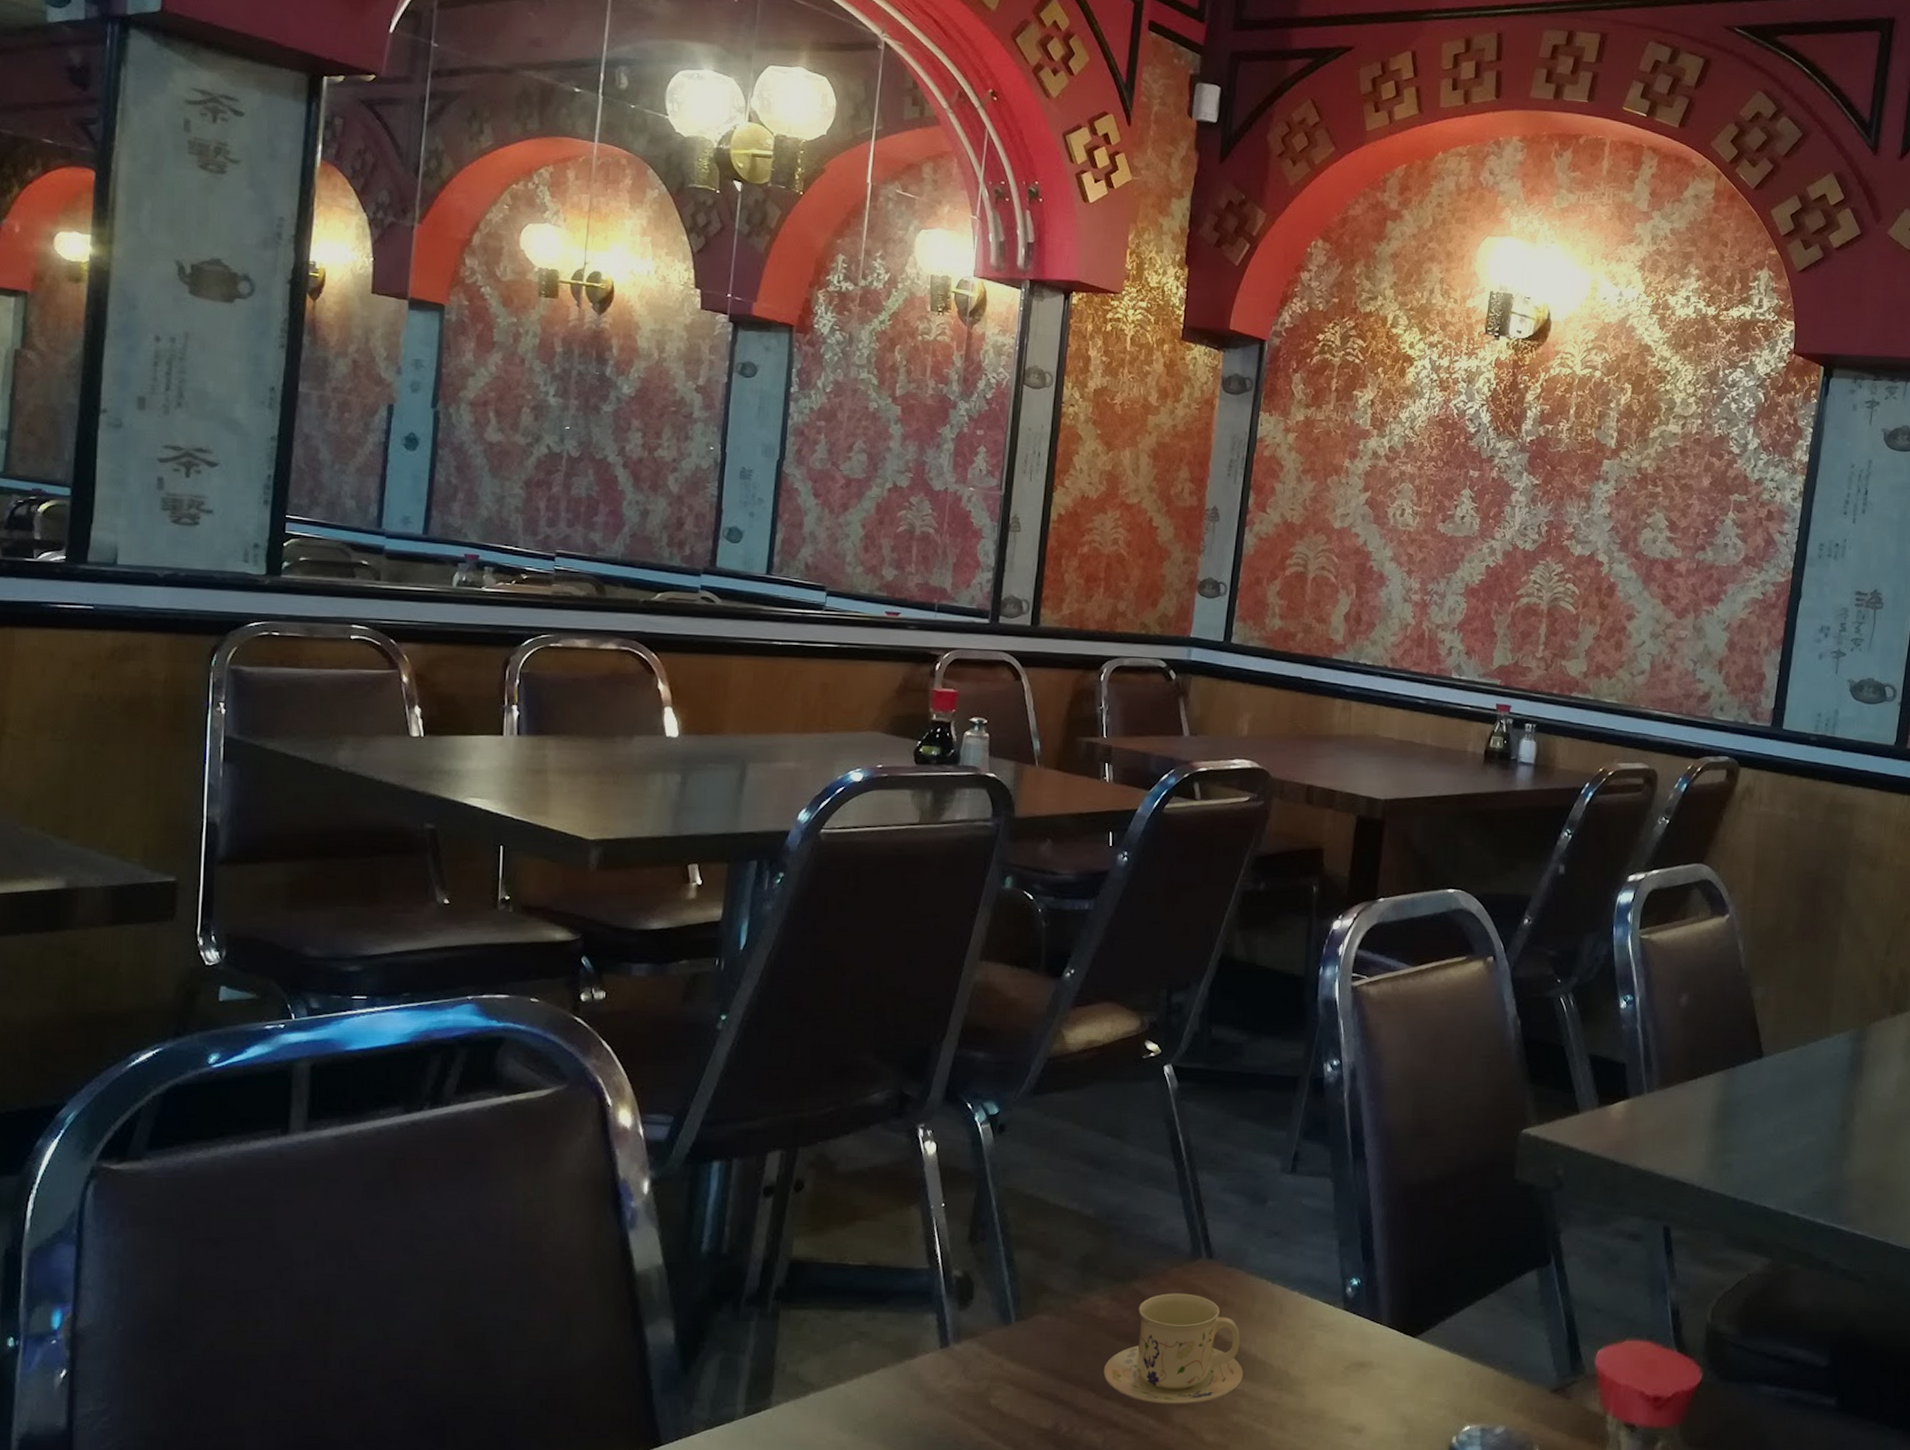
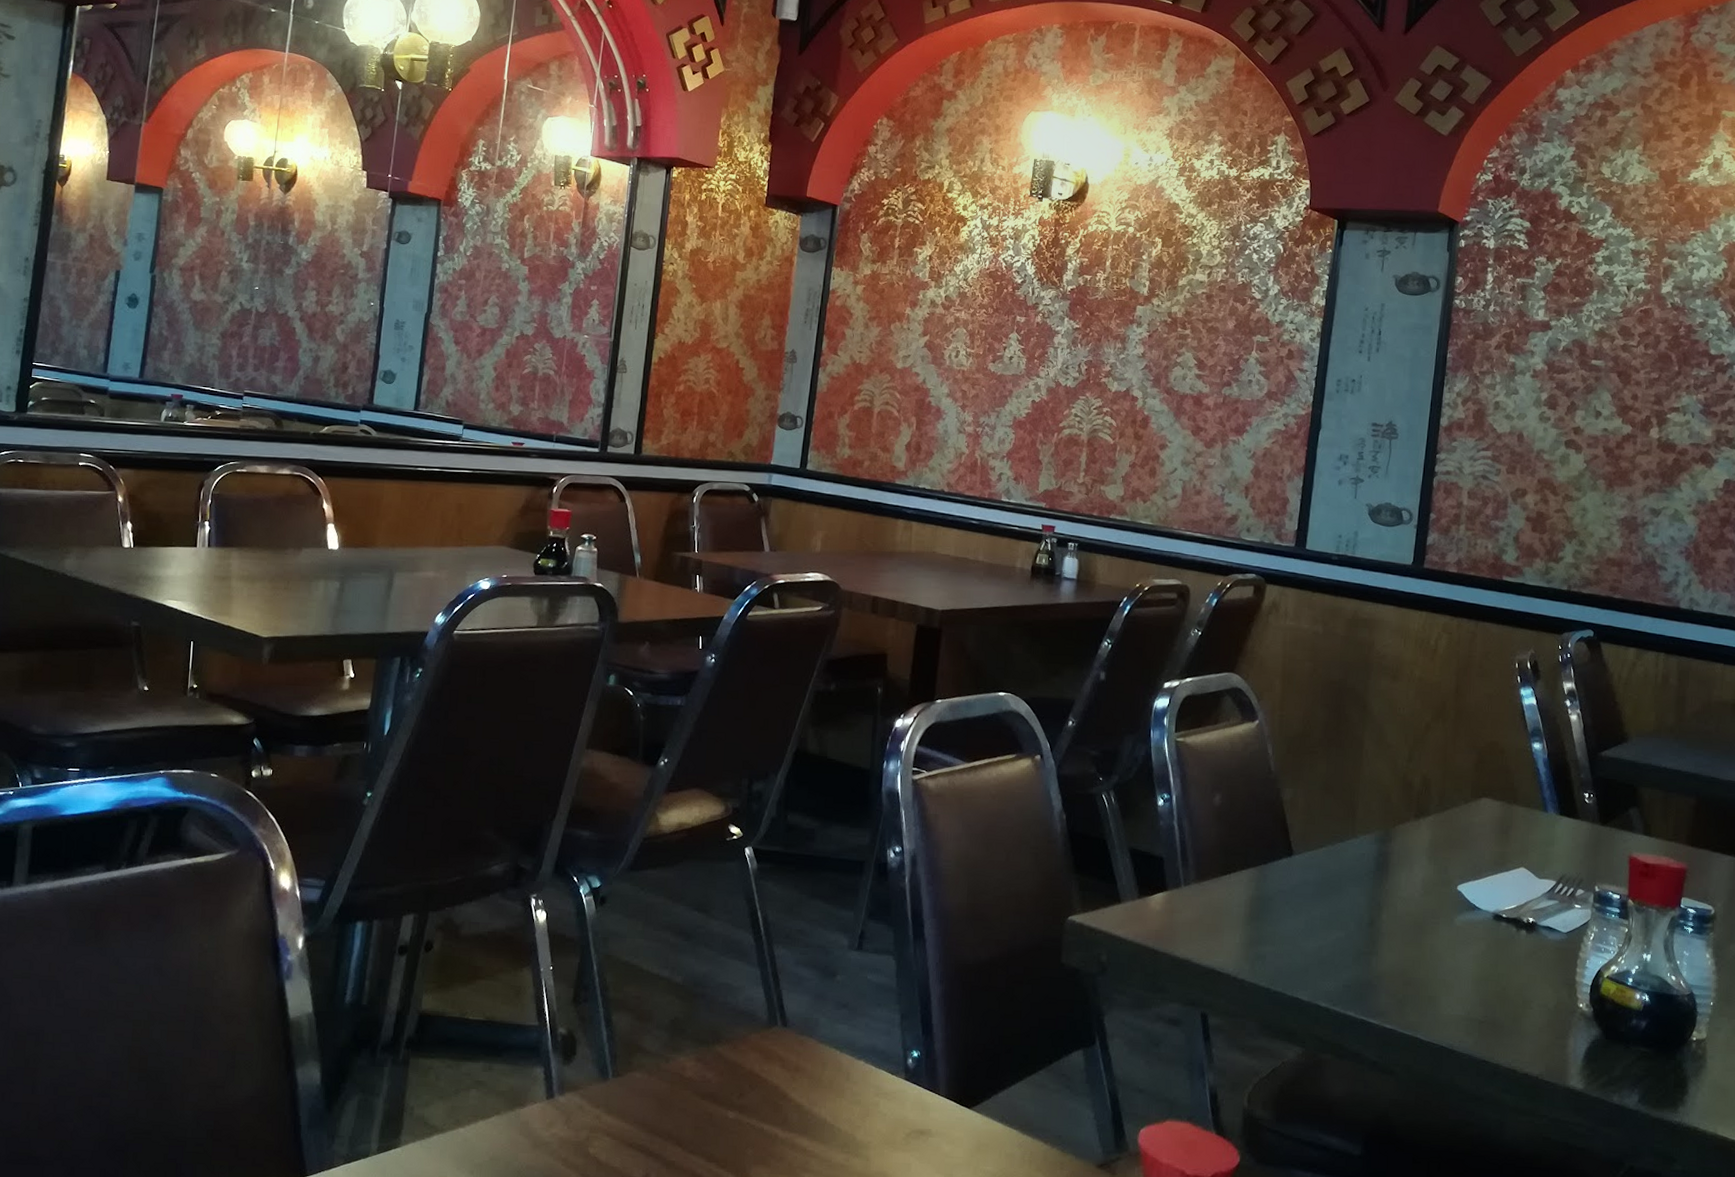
cup and saucer: present [1103,1293,1243,1404] -> none [689,1057,814,1162]

